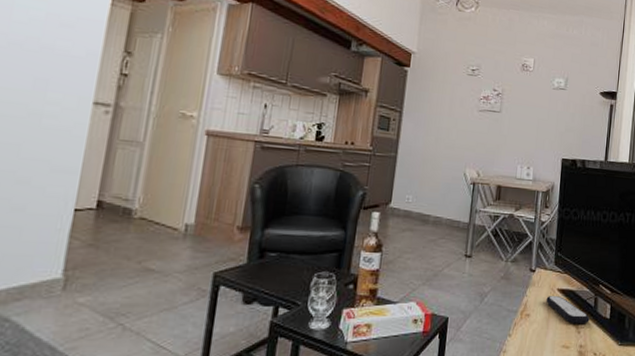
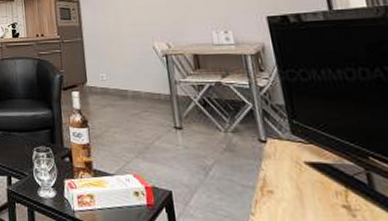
remote control: present [546,296,590,324] -> none [291,170,367,206]

